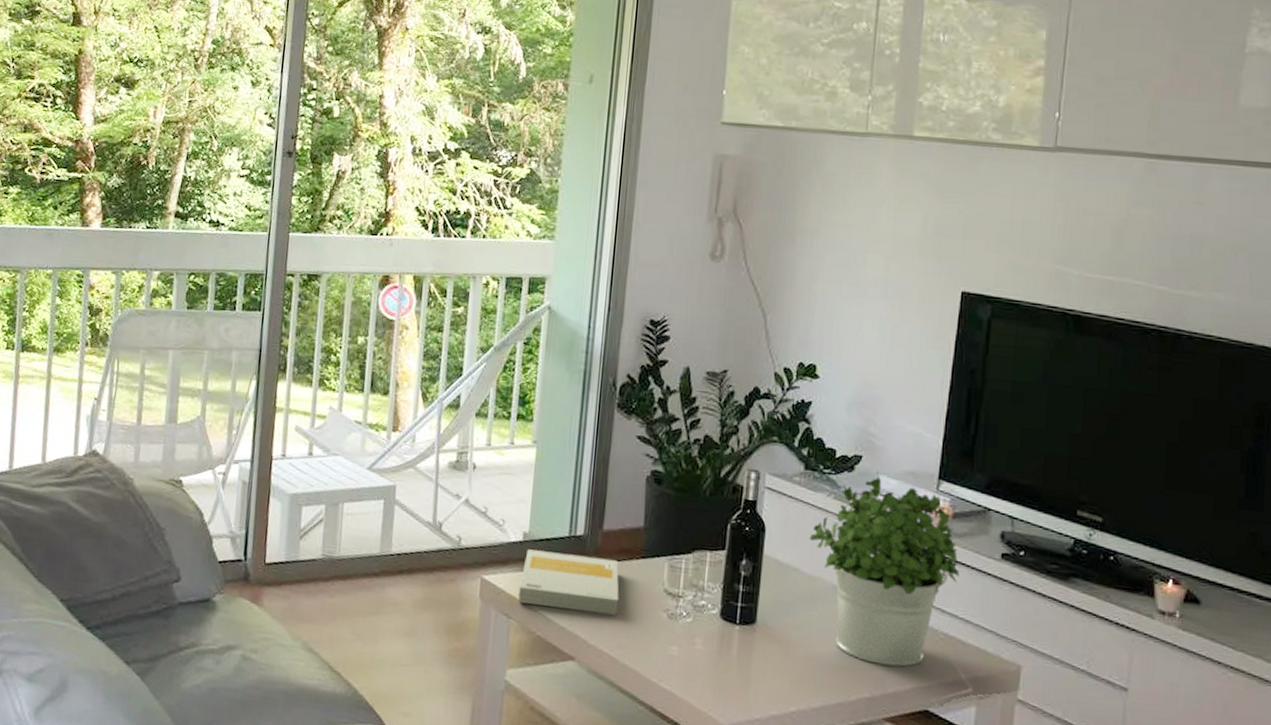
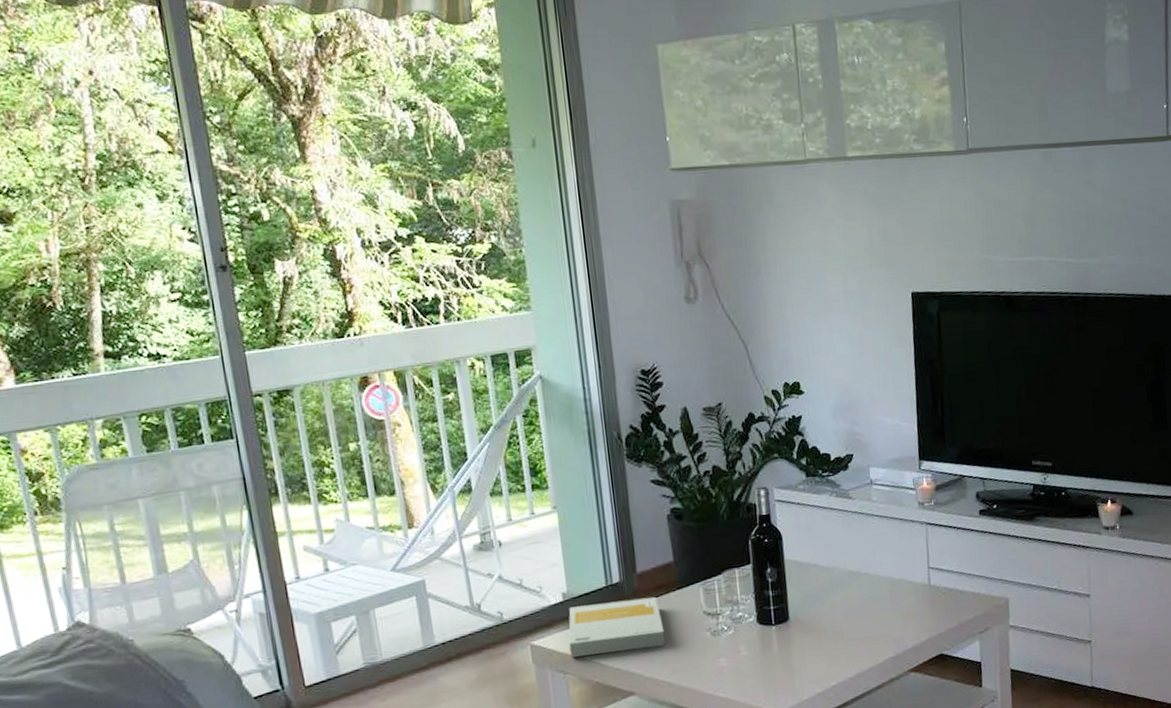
potted plant: present [809,477,960,667] -> none [821,469,949,628]

